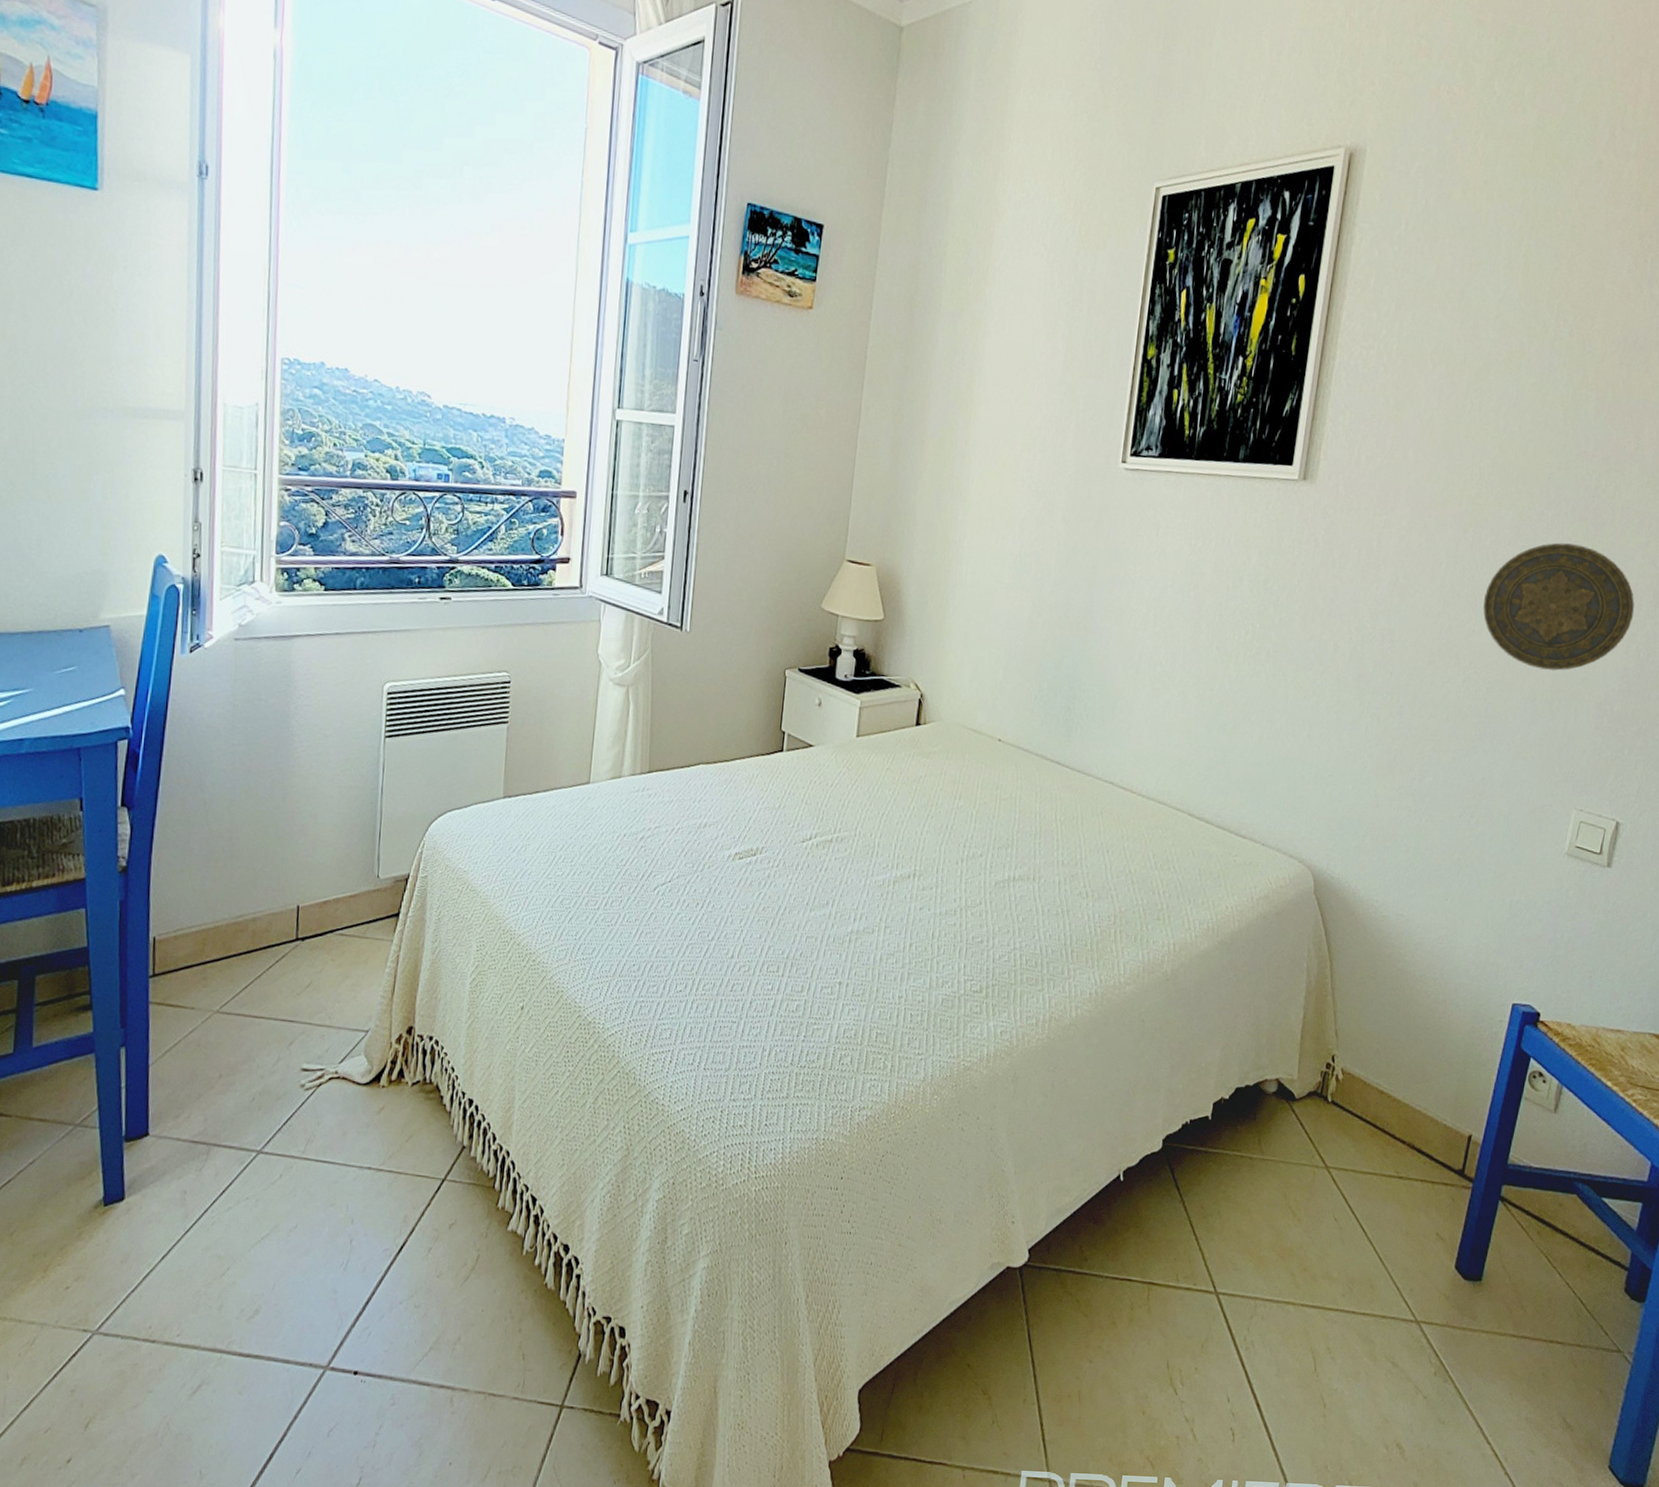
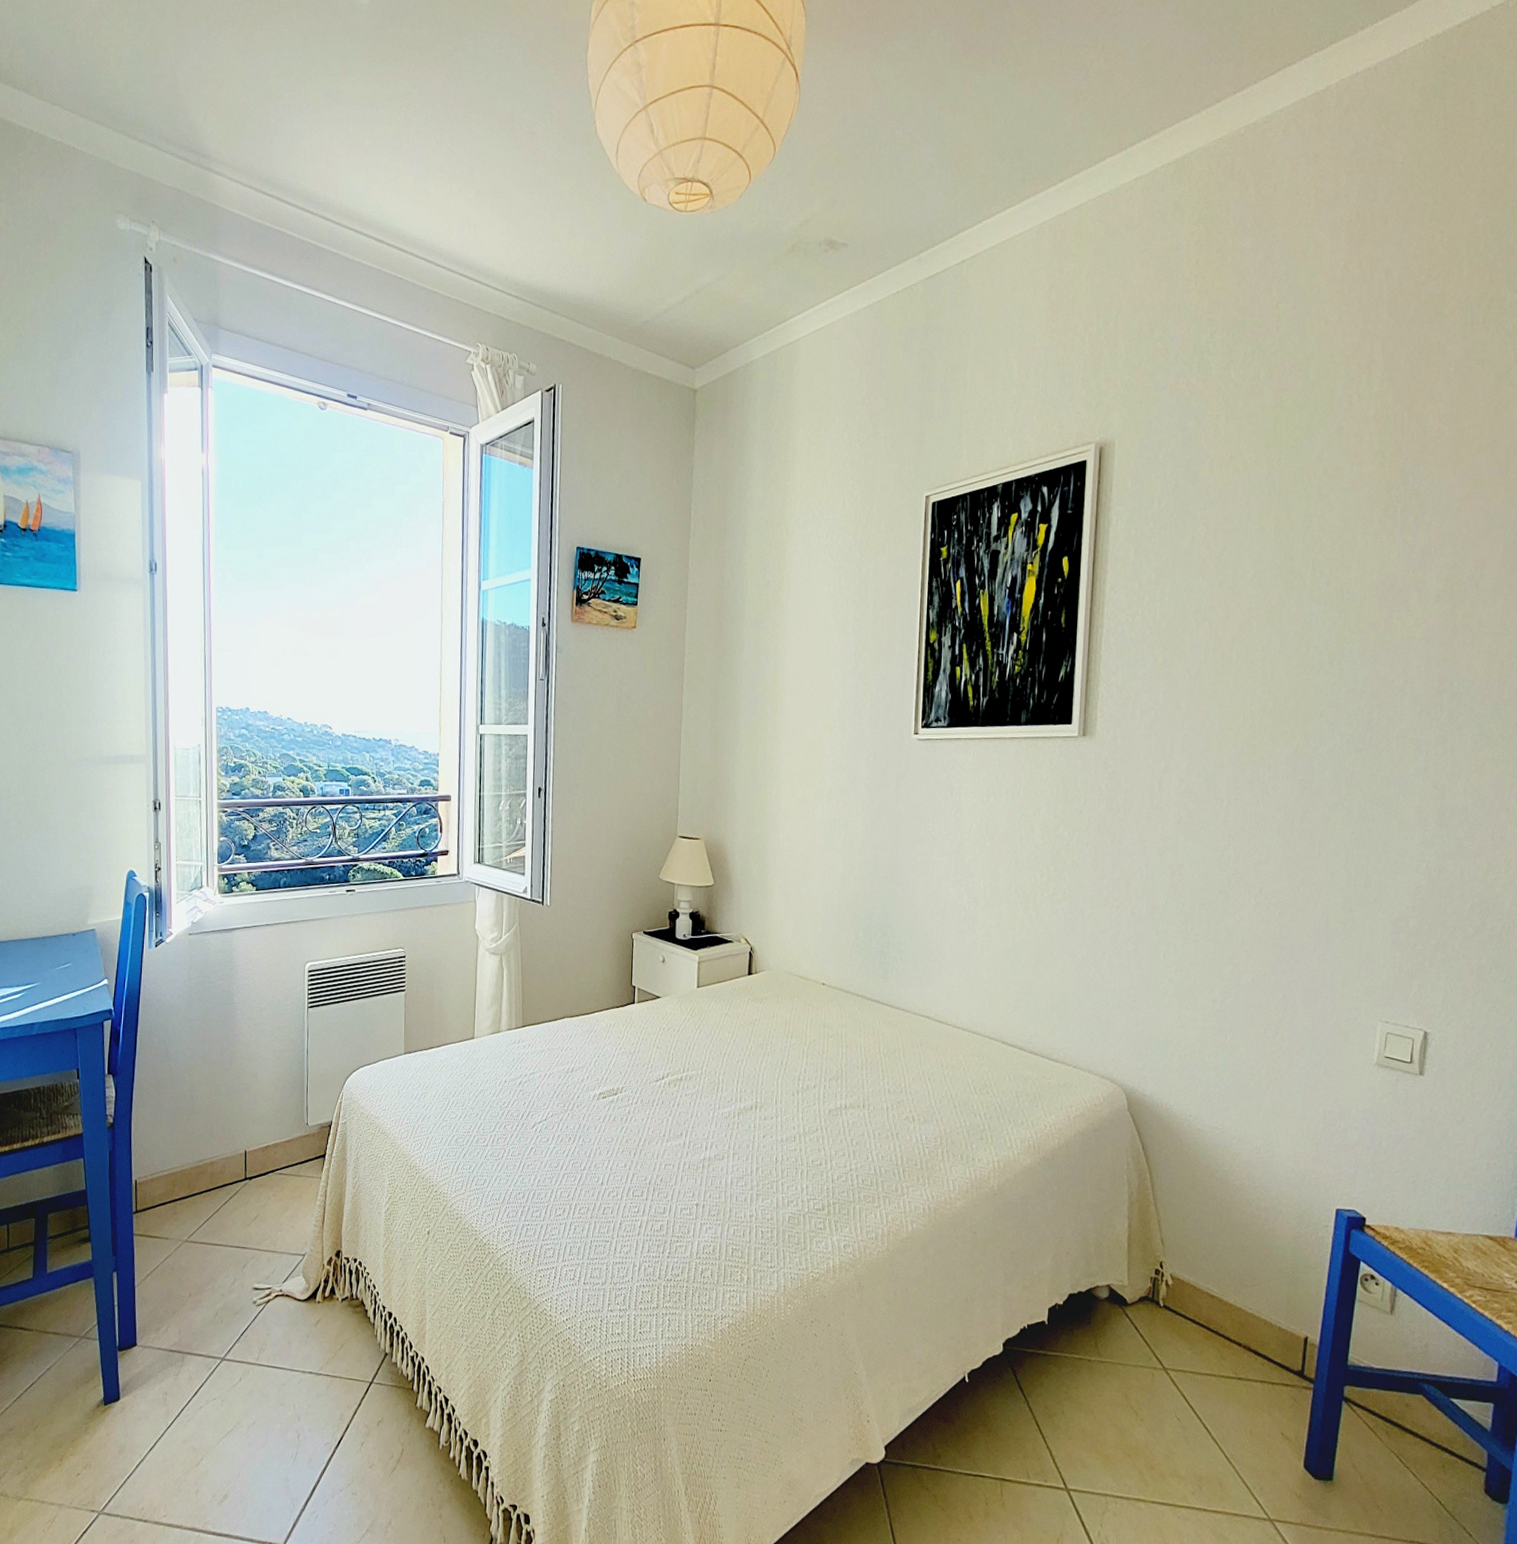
decorative plate: present [1483,542,1635,671] -> none [1268,774,1421,892]

